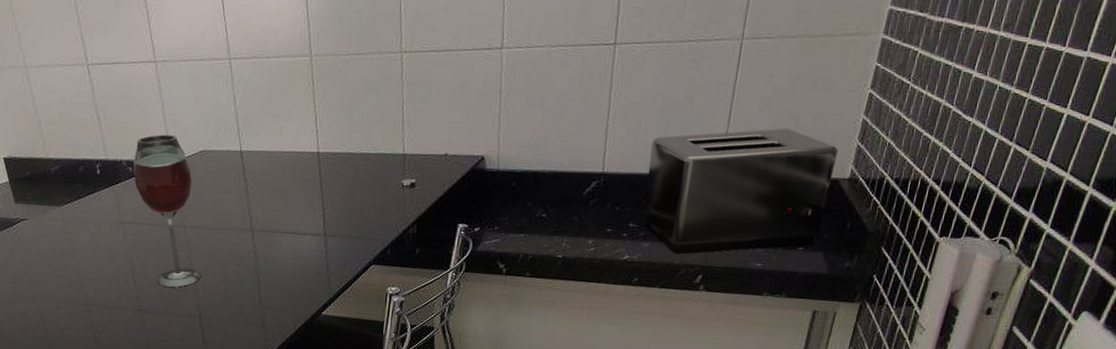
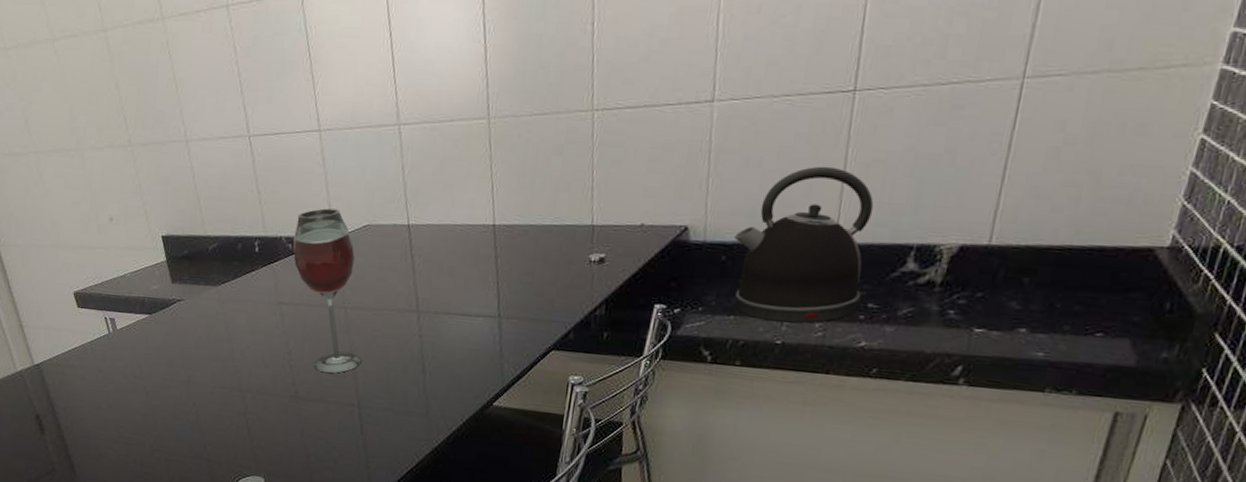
kettle: none [521,107,632,240] -> present [733,166,874,323]
toaster: present [643,128,838,254] -> none [886,186,1154,340]

